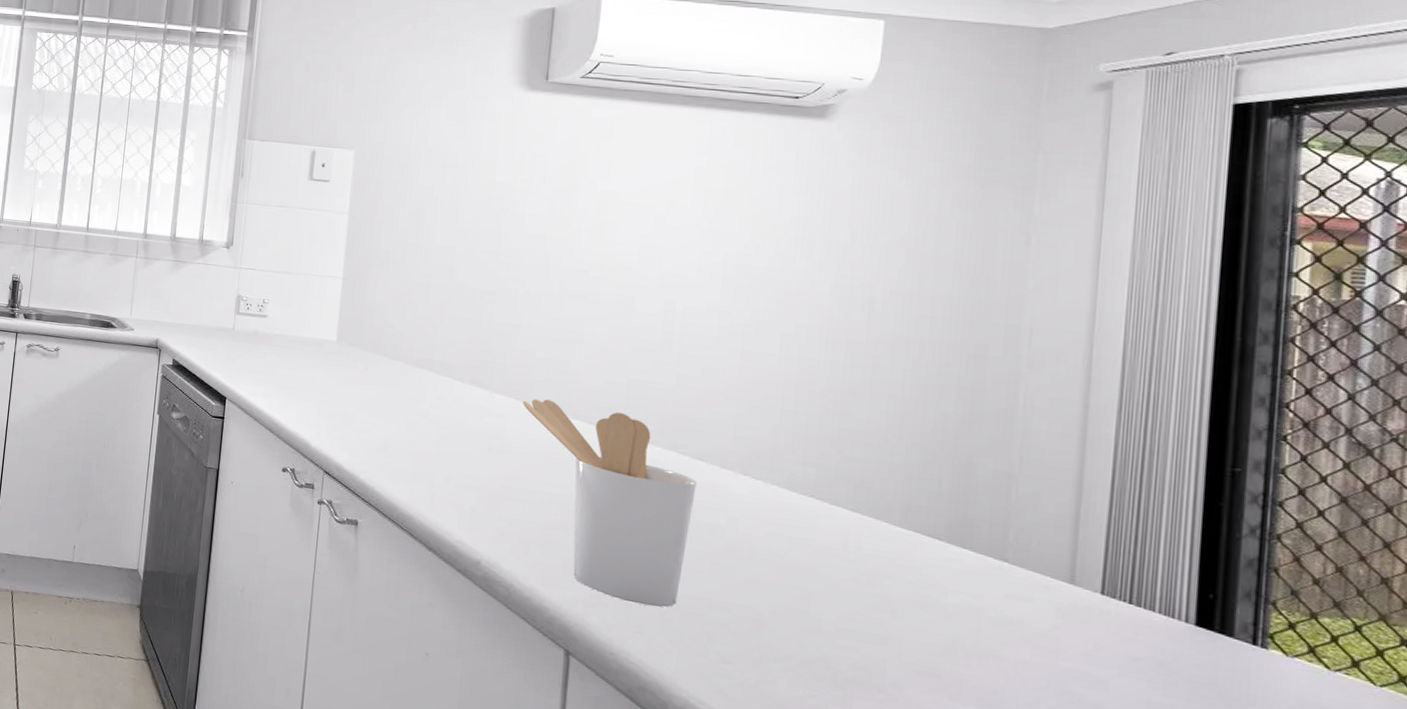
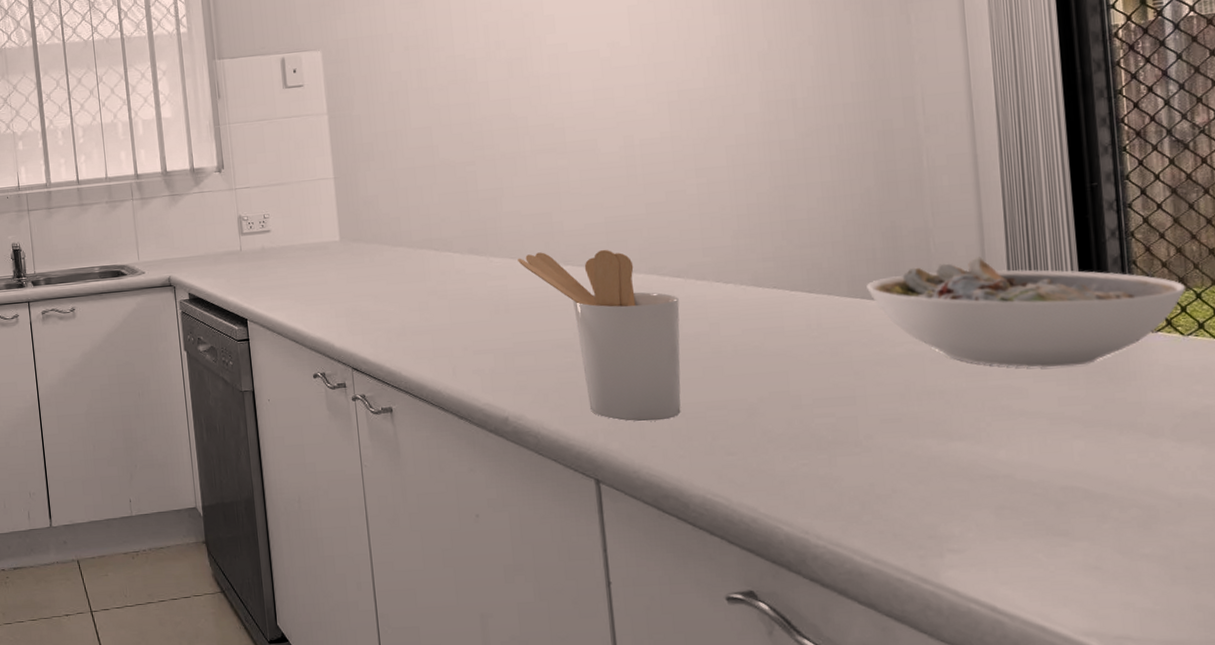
bowl: none [924,512,1341,673] -> present [867,257,1185,368]

